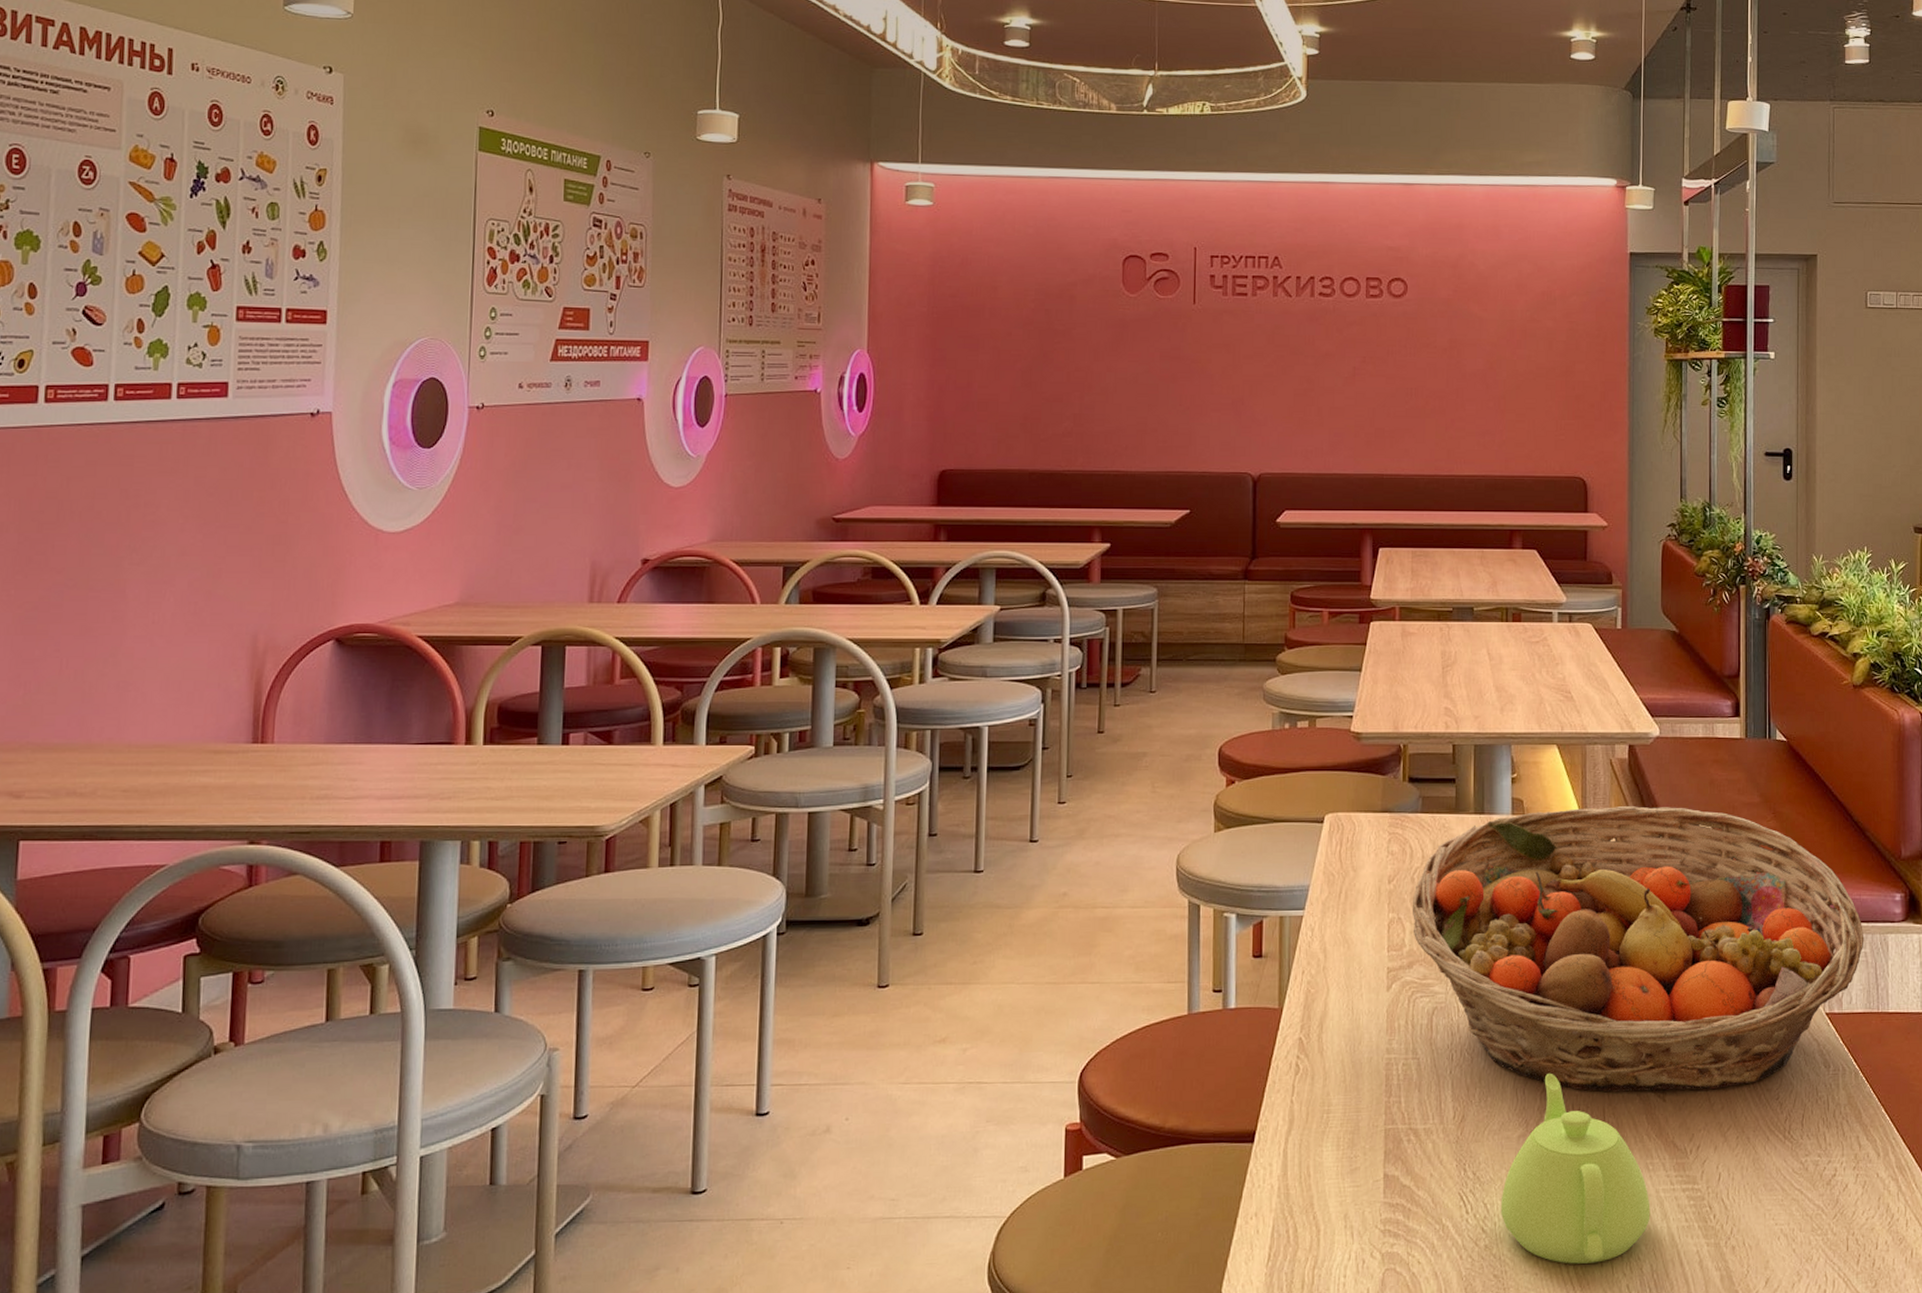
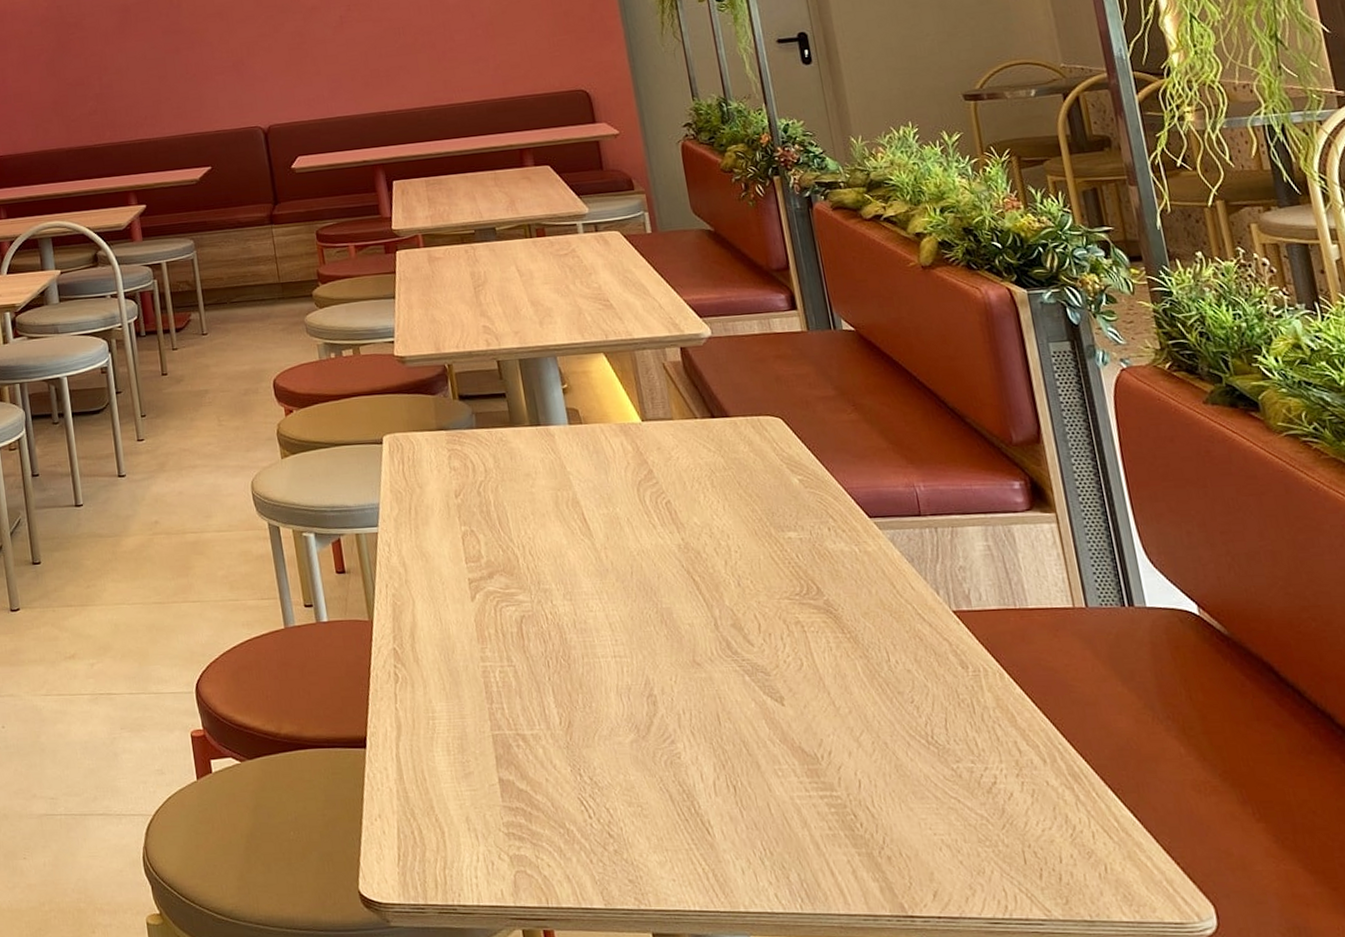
fruit basket: present [1412,805,1864,1092] -> none [482,406,985,696]
teapot: present [1500,1073,1651,1264] -> none [623,678,789,871]

